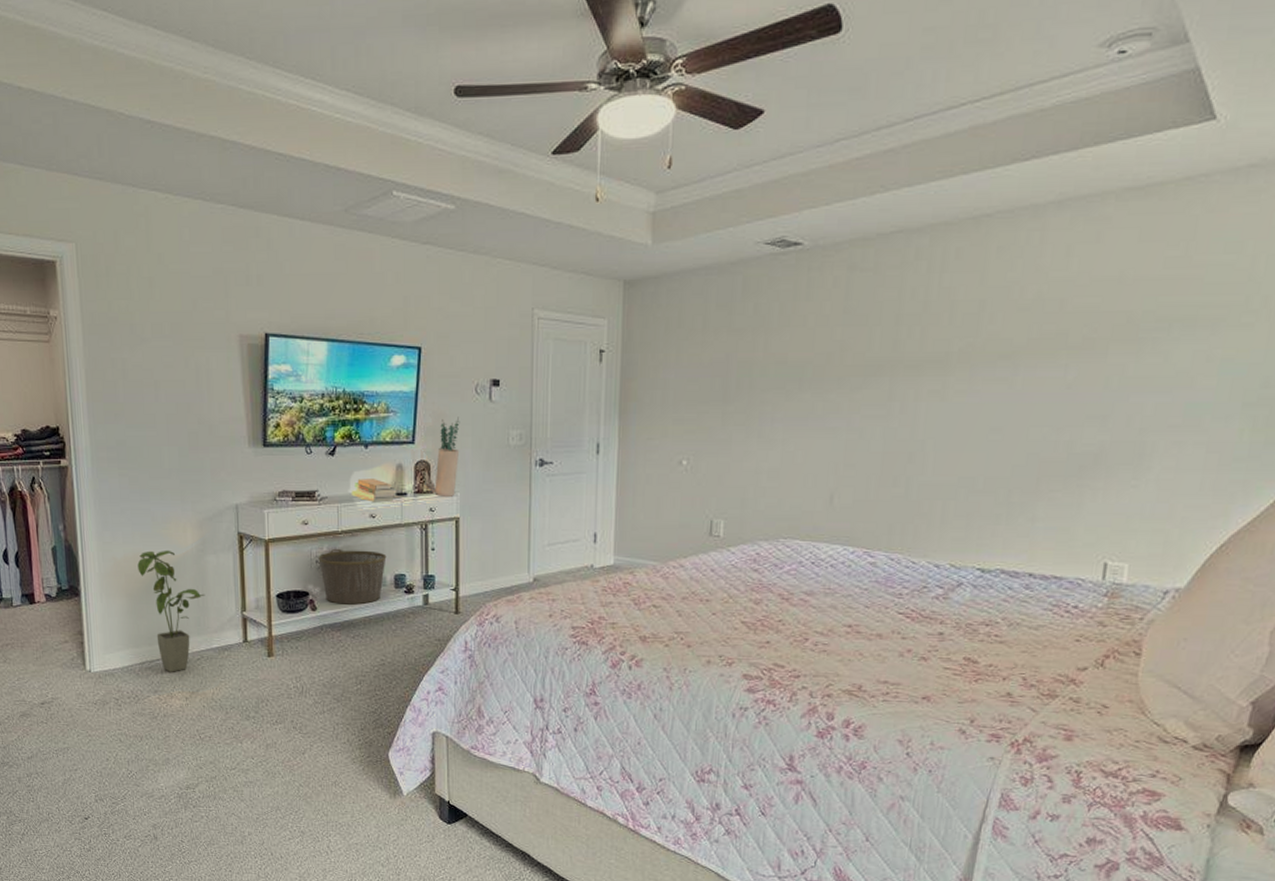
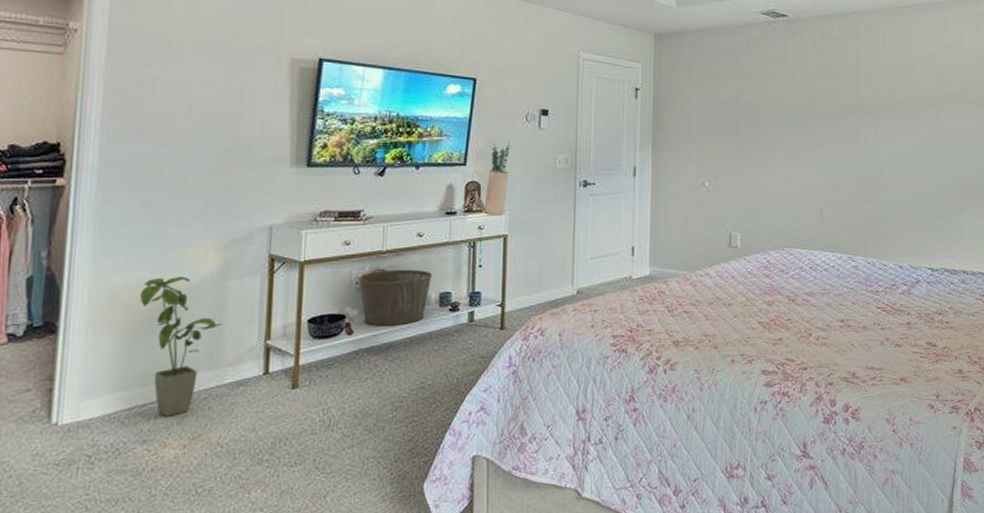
books: present [351,479,397,503] -> none [398,198,447,222]

